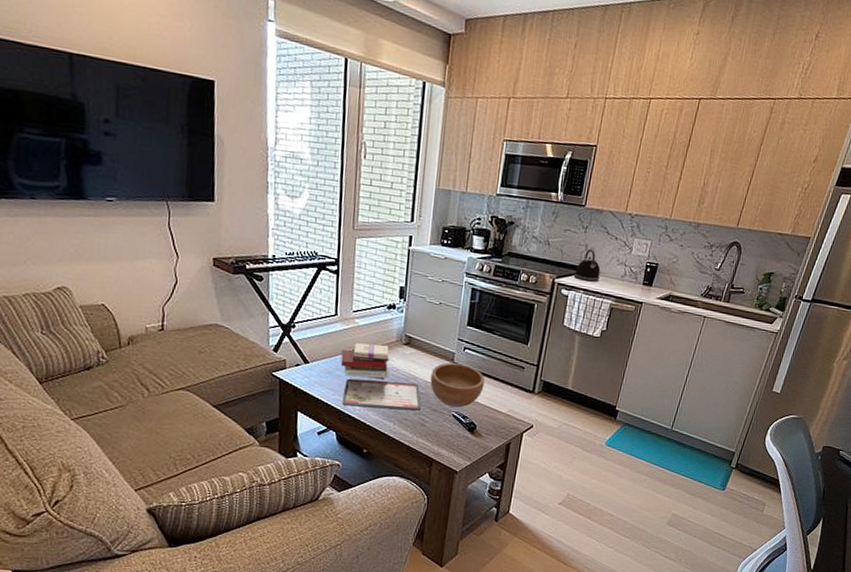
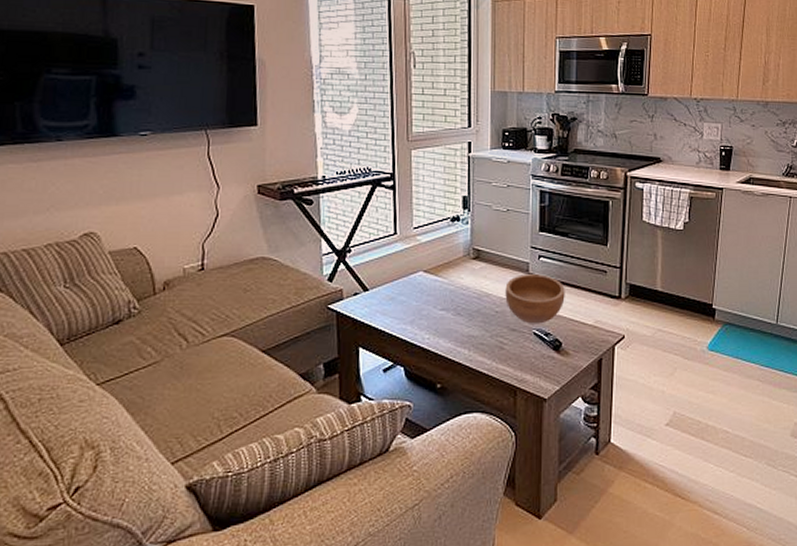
books: present [340,343,389,380] -> none [404,261,459,302]
tablet: present [342,378,421,411] -> none [409,301,498,335]
kettle: present [573,248,601,283] -> none [646,137,674,173]

